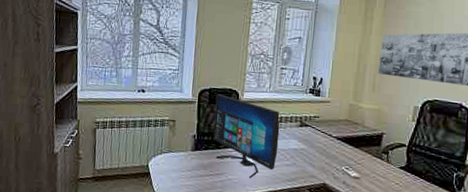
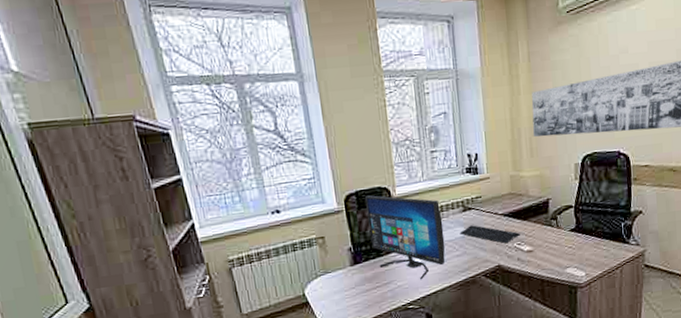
keyboard: none [293,140,350,165] -> present [459,225,520,244]

